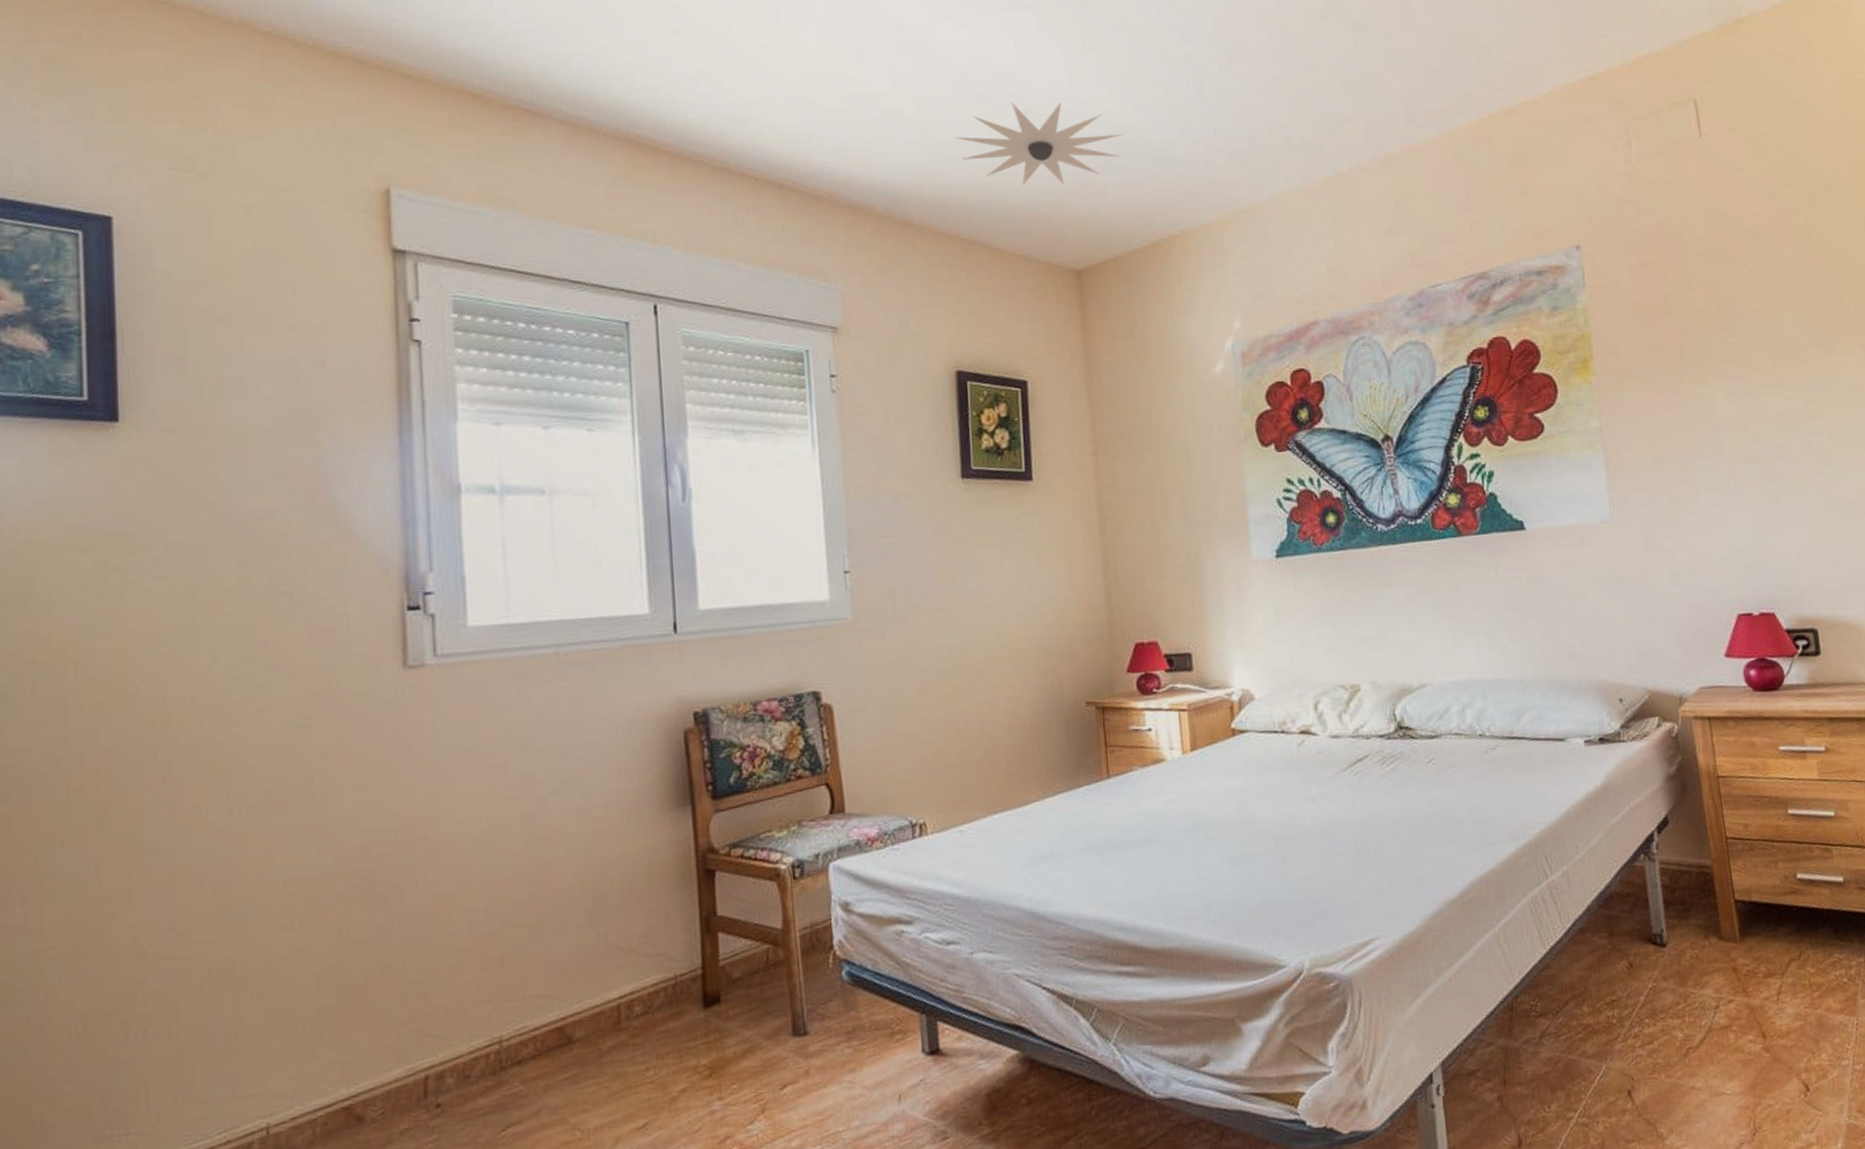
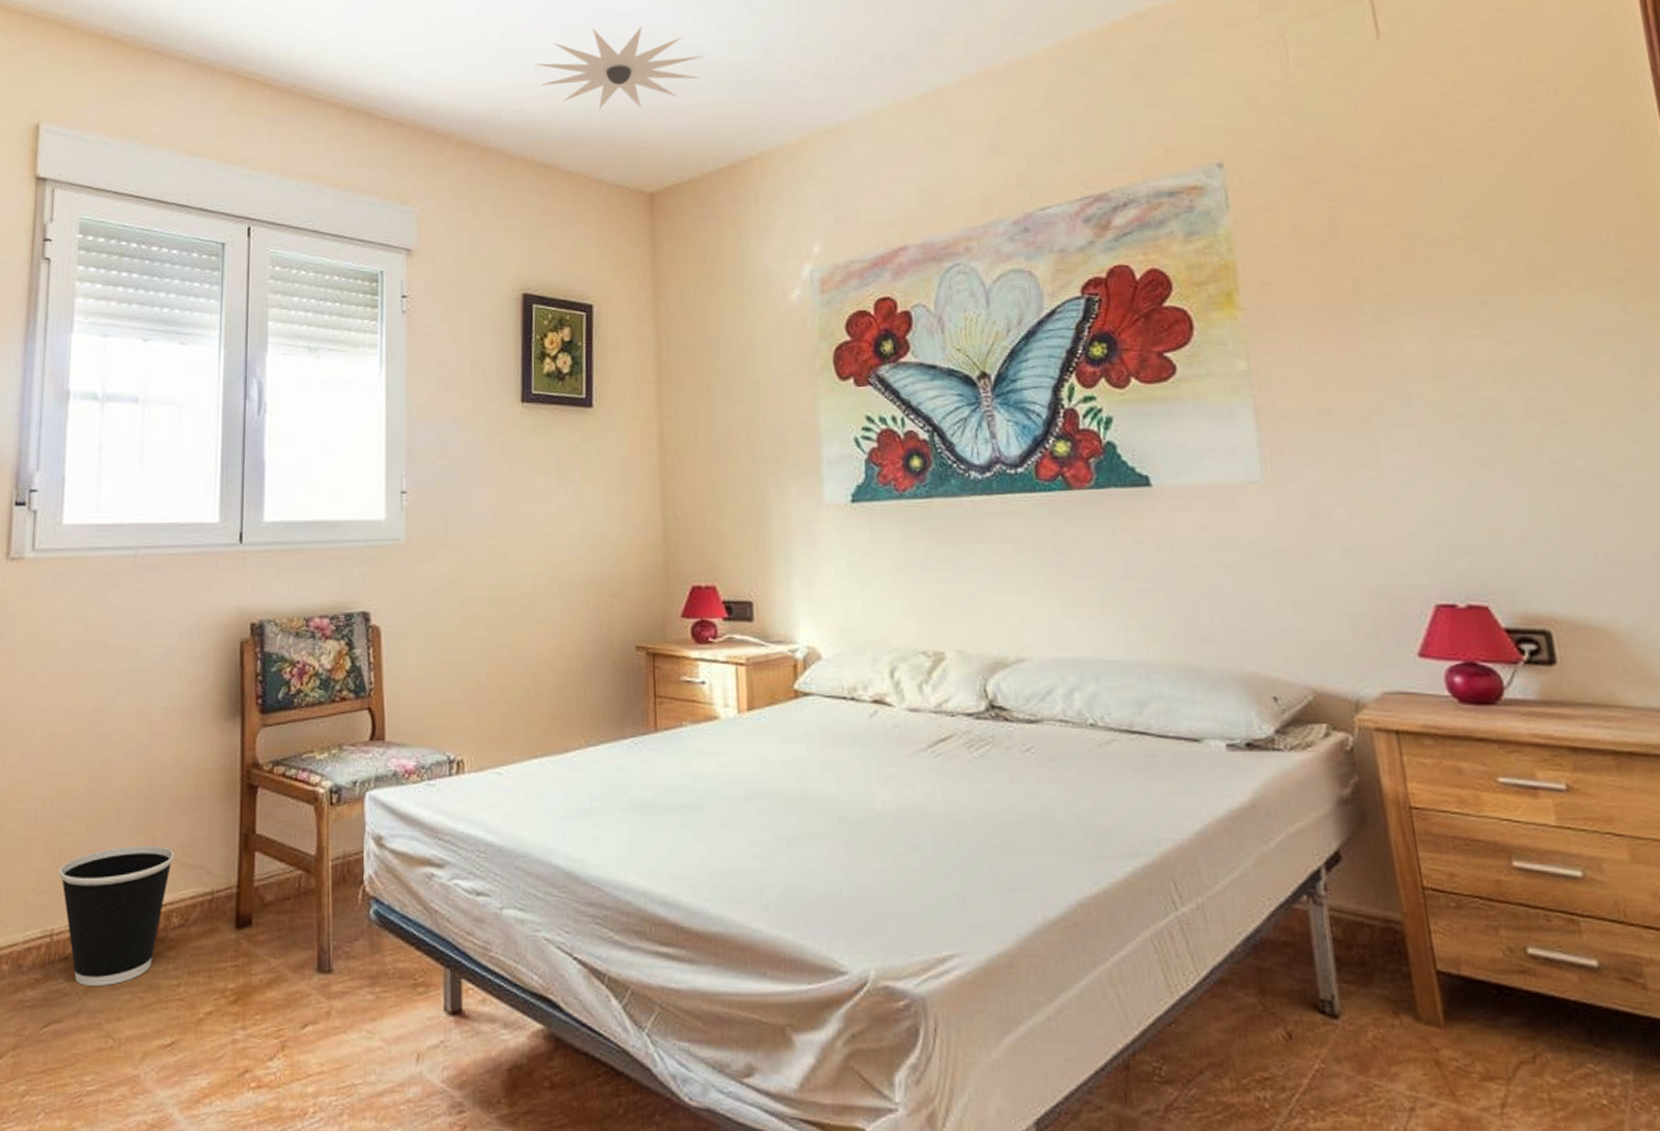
wastebasket: none [502,940,631,1085] -> present [59,845,175,986]

